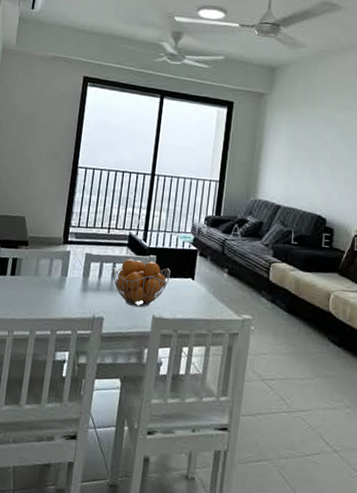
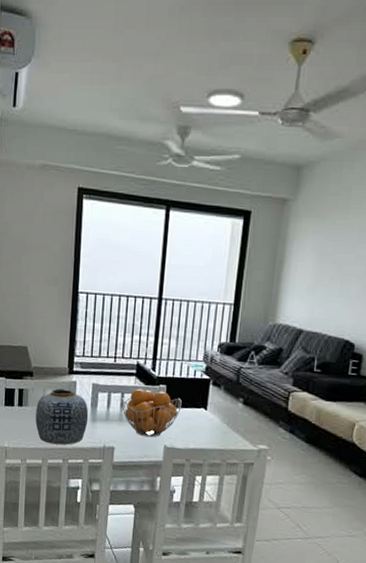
vase: none [26,257,80,316] -> present [35,387,89,445]

